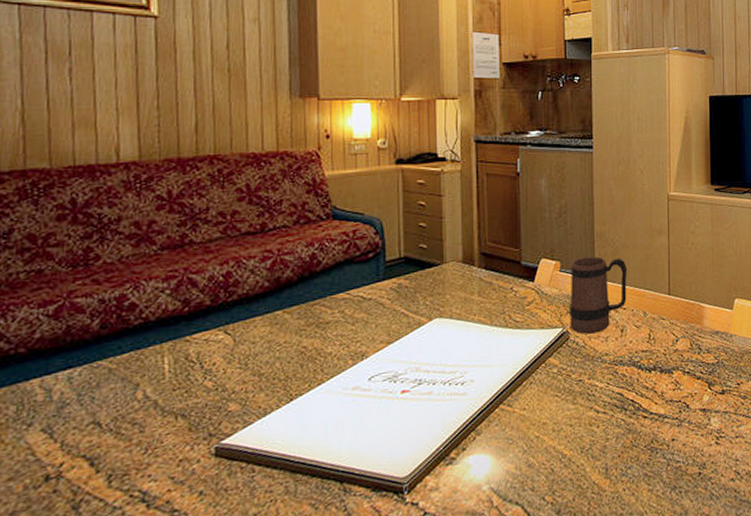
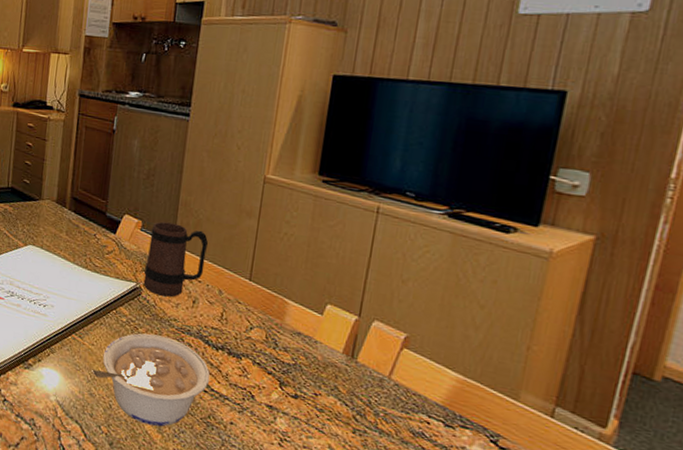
legume: none [525,374,648,476] -> present [90,333,210,427]

